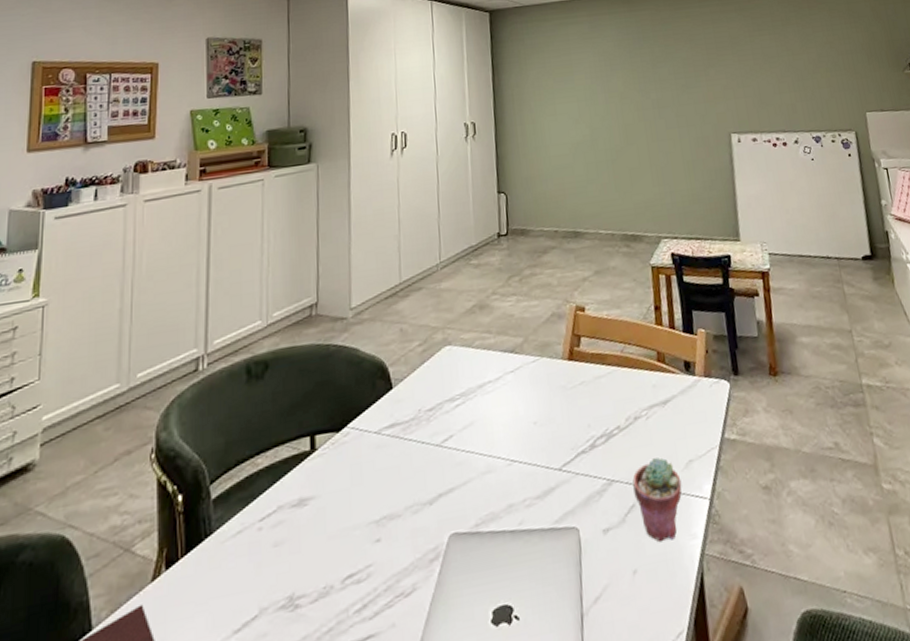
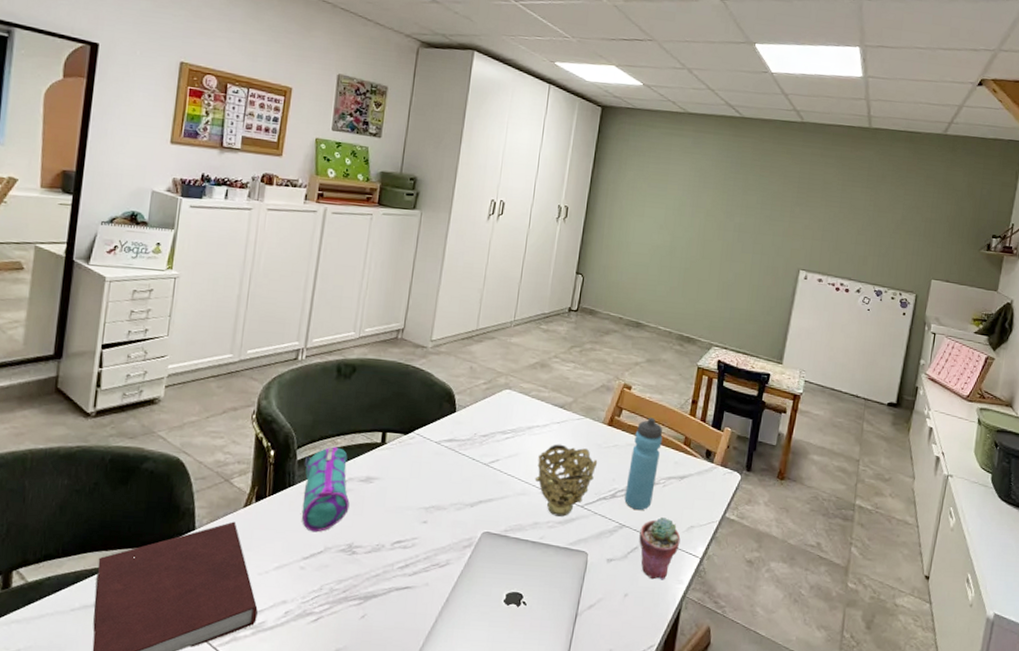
pencil case: none [220,469,283,593] -> present [301,446,350,532]
decorative bowl: none [497,395,567,490] -> present [535,444,598,517]
water bottle: none [601,338,638,457] -> present [624,417,663,510]

